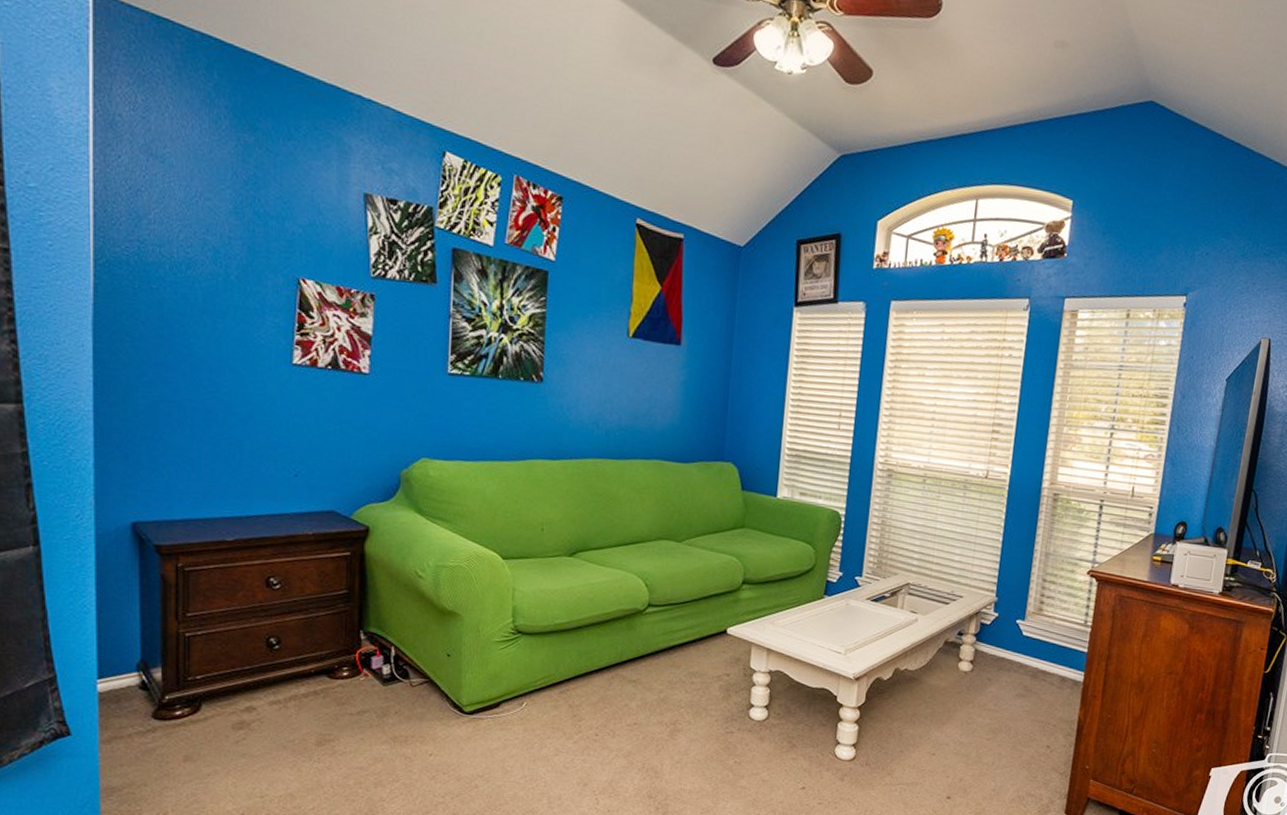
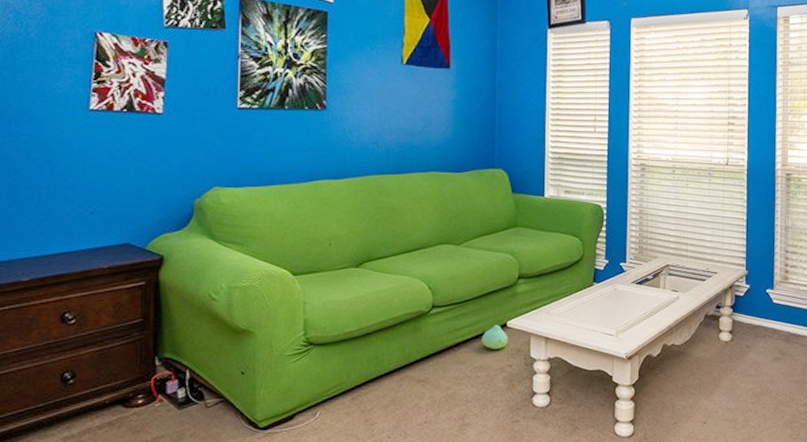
plush toy: none [699,631,728,656] -> present [482,325,508,349]

